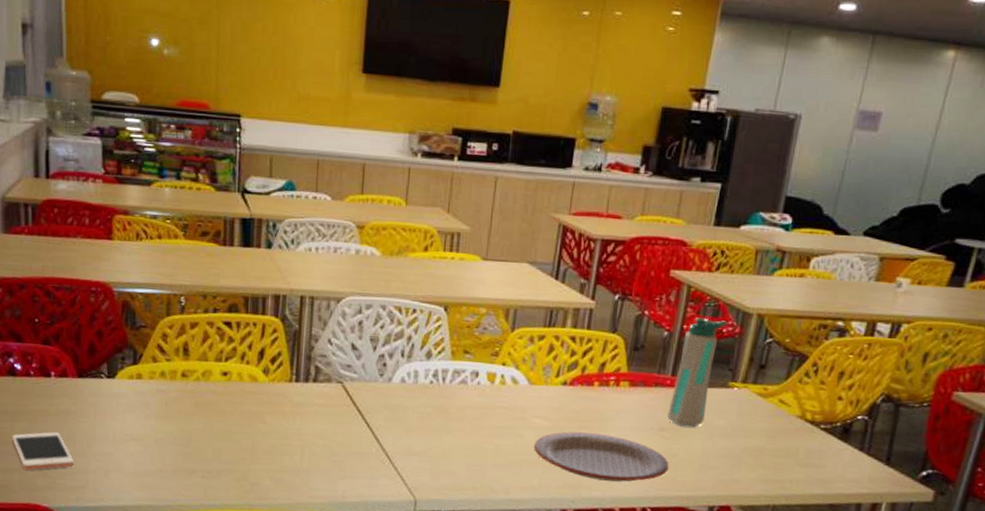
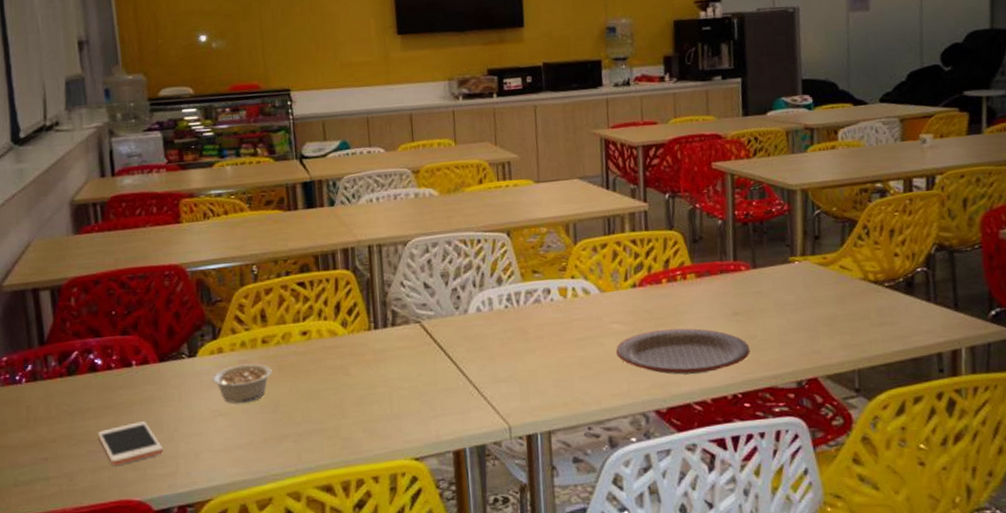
legume: none [128,393,188,432] -> present [212,363,272,404]
water bottle: present [667,317,729,428] -> none [737,200,776,308]

